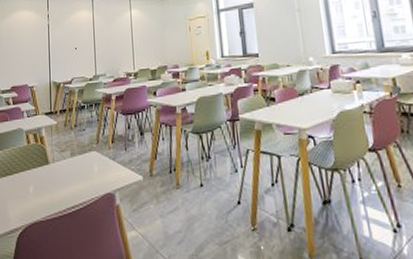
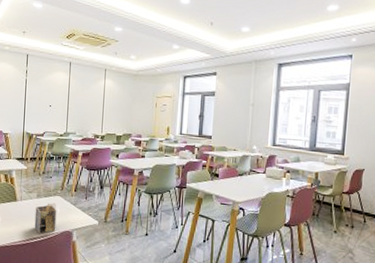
napkin holder: none [70,160,96,202] -> present [34,203,57,234]

